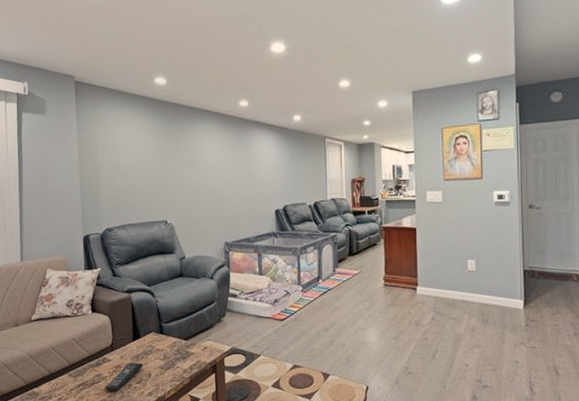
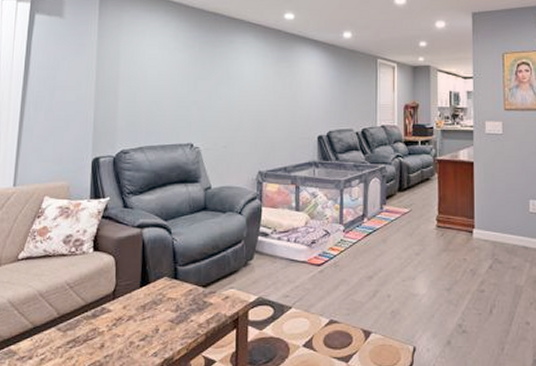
remote control: present [105,362,144,391] -> none [101,314,151,350]

